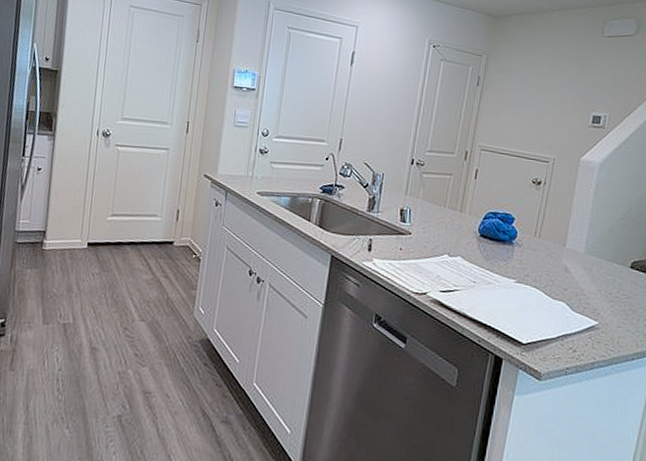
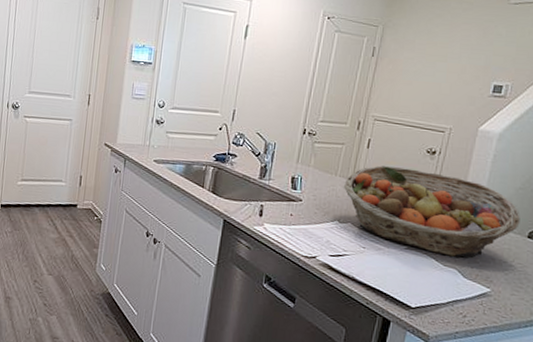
fruit basket: none [452,196,623,290] -> present [343,165,520,258]

